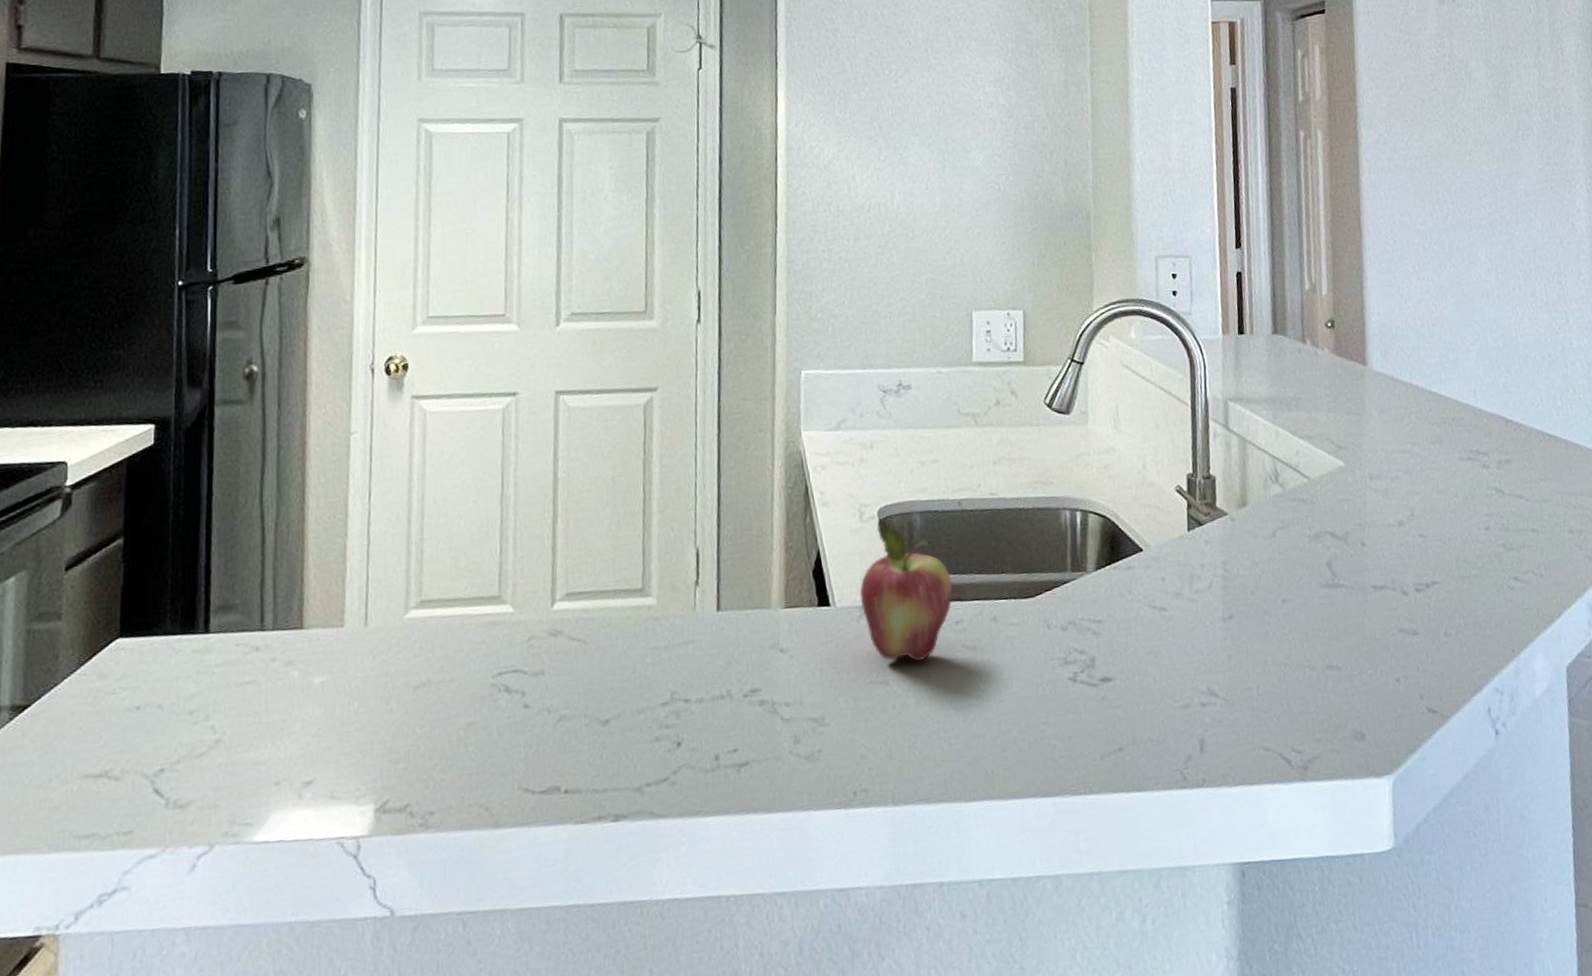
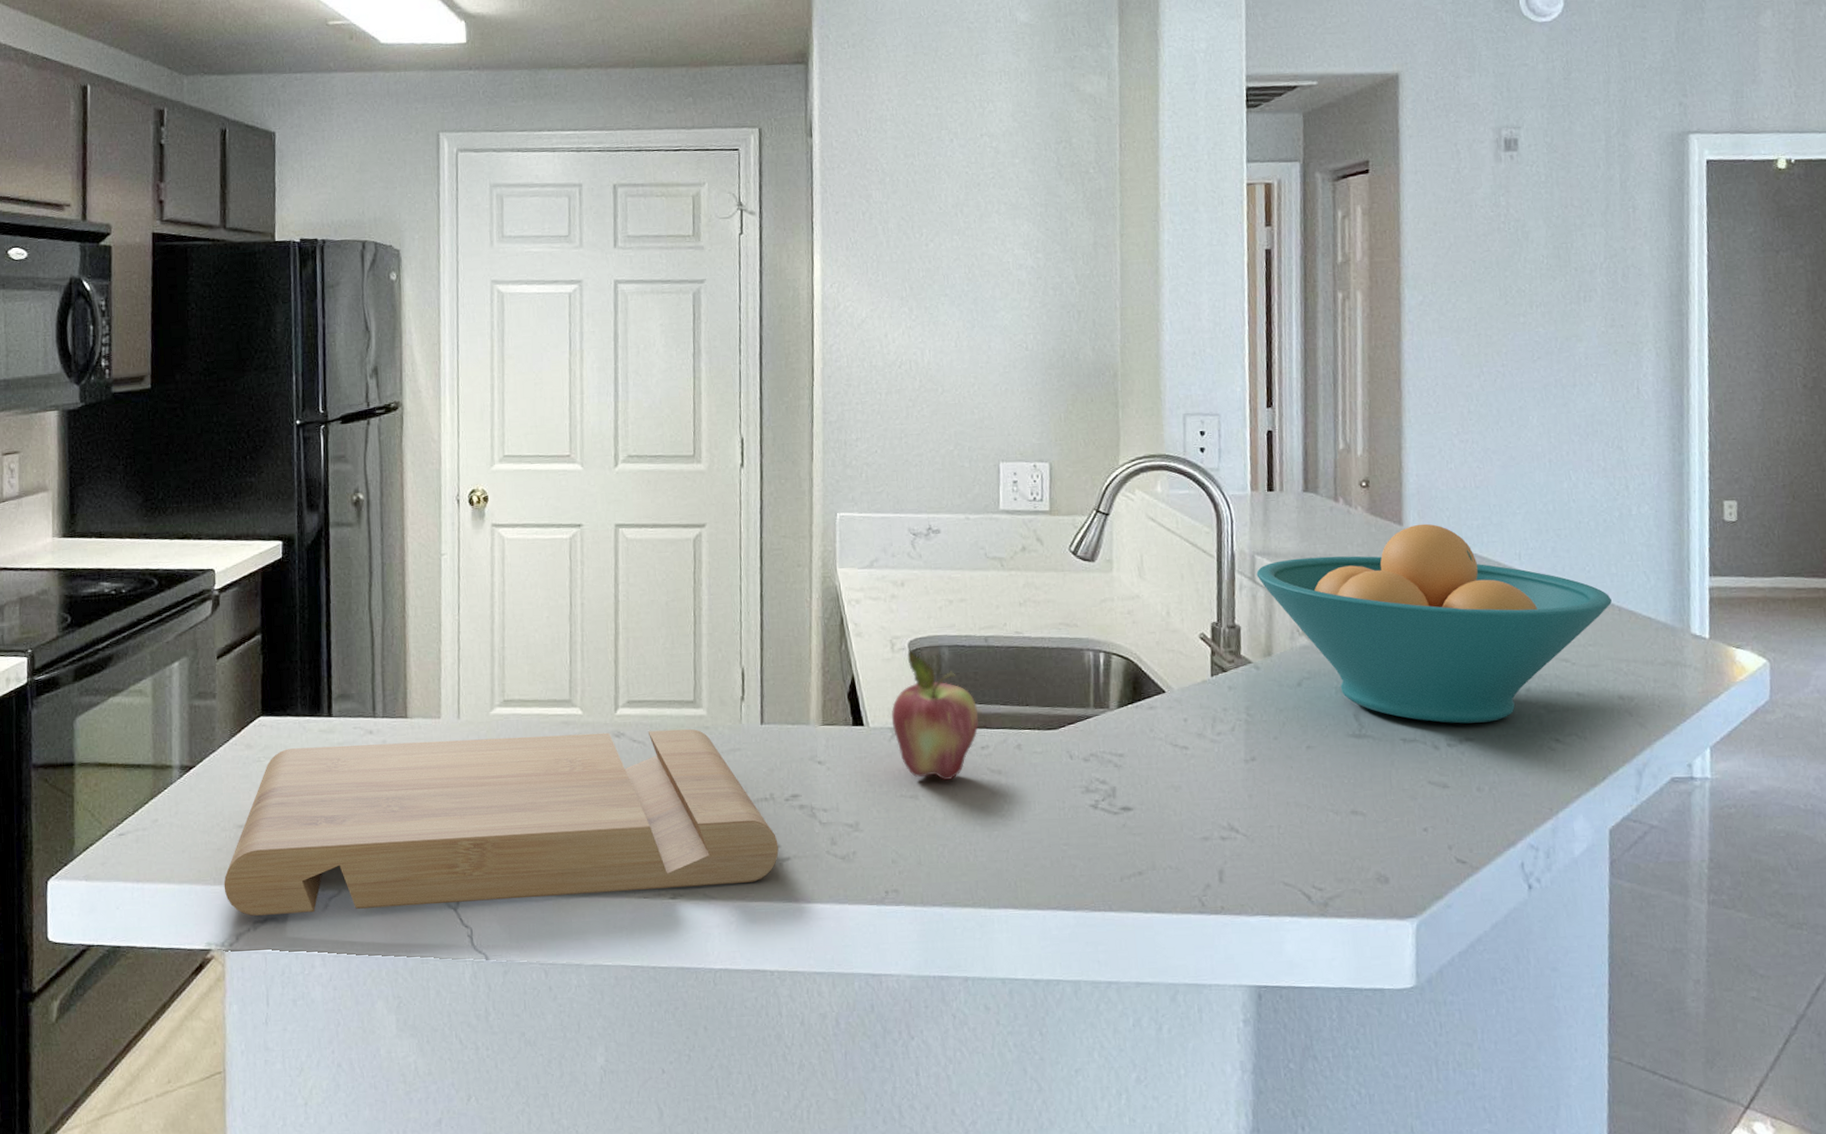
cutting board: none [61,621,736,888] -> present [223,728,779,917]
fruit bowl: none [1229,363,1559,567] -> present [1256,523,1612,724]

